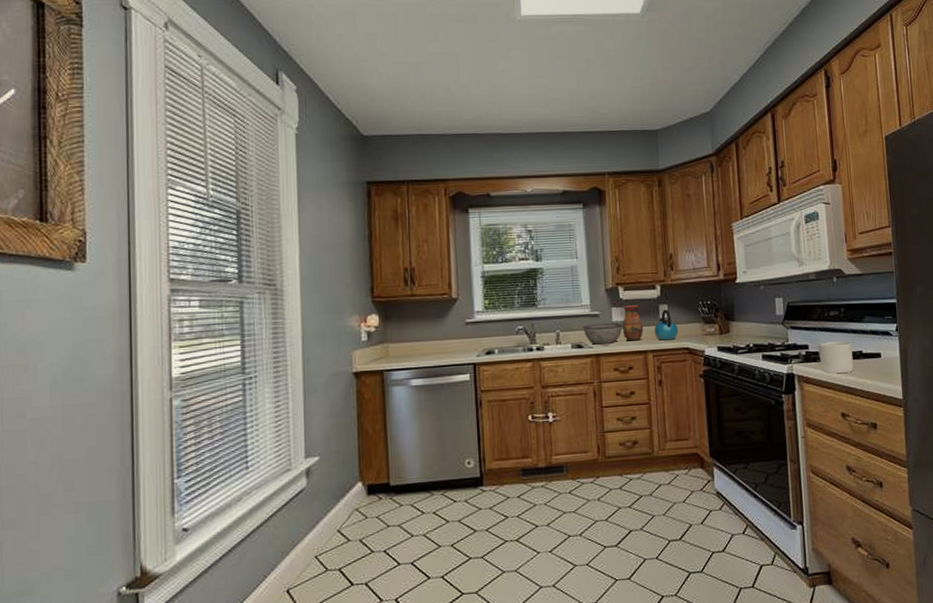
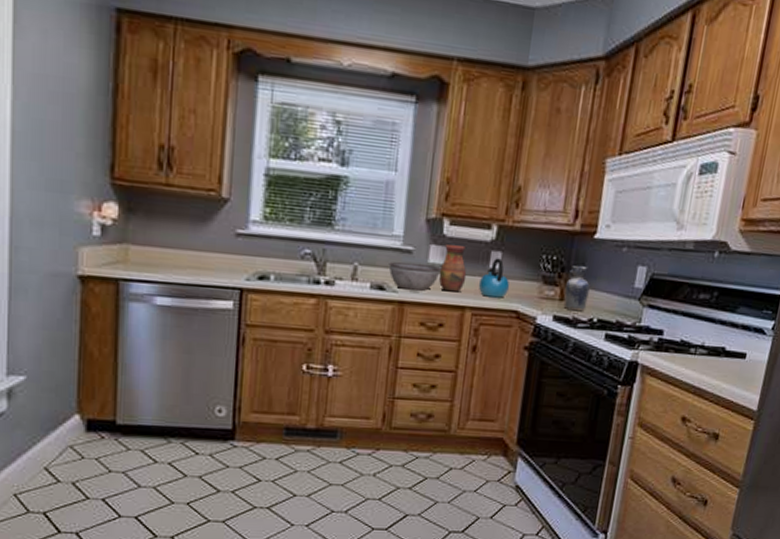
ceramic jug: none [721,305,742,341] -> present [563,266,590,312]
mug: present [817,341,854,374] -> none [672,330,716,372]

